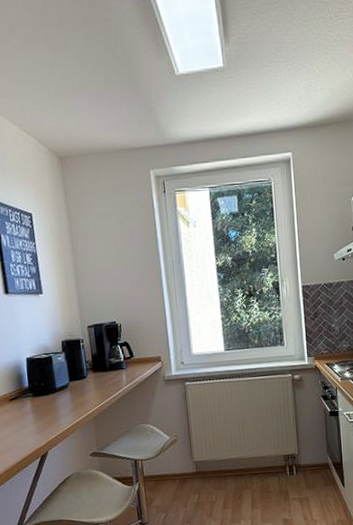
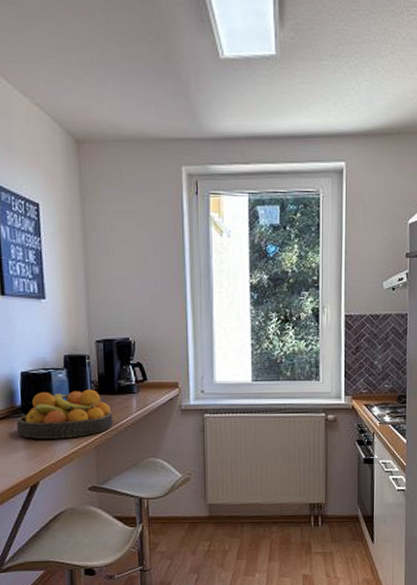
fruit bowl: none [25,368,108,415] -> present [16,389,114,439]

